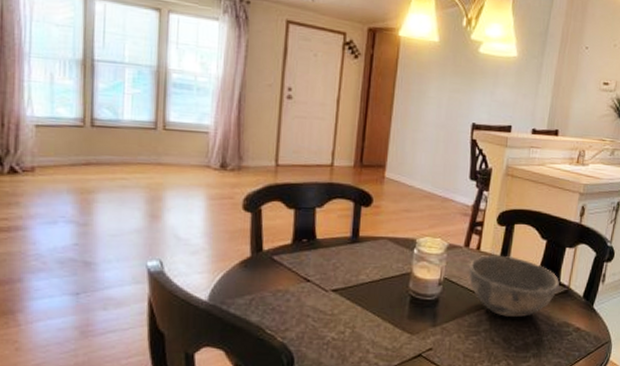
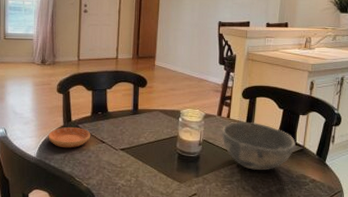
saucer: none [227,258,291,289] -> present [48,126,91,148]

